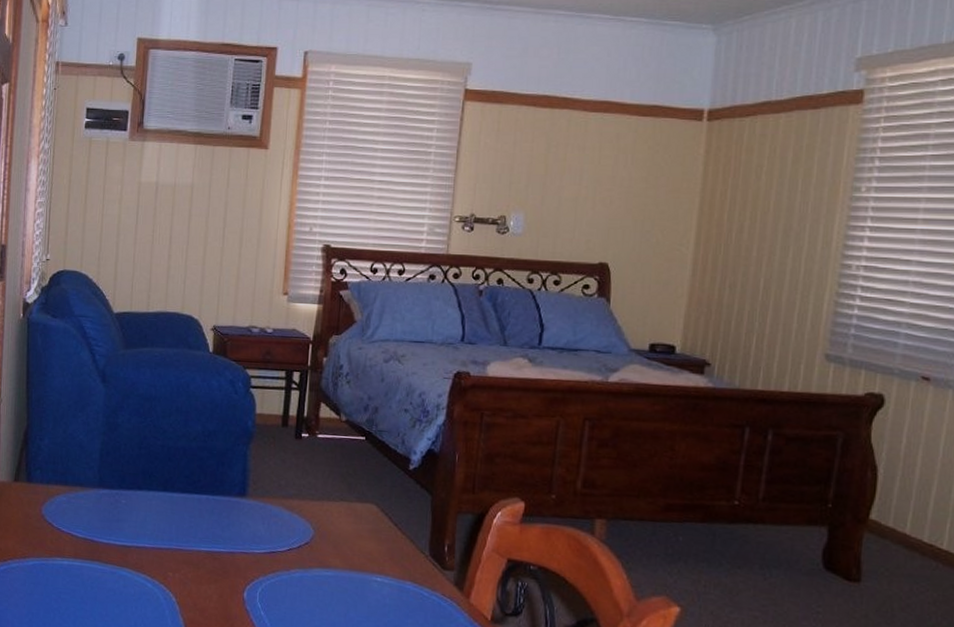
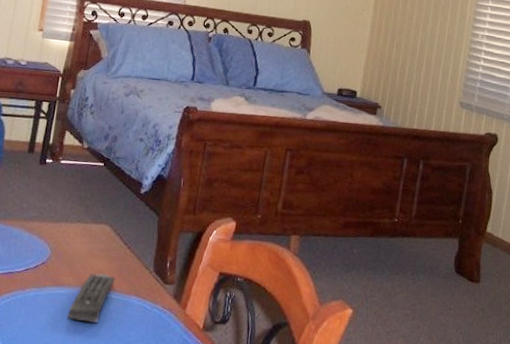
remote control: none [336,556,387,609] -> present [67,273,116,324]

